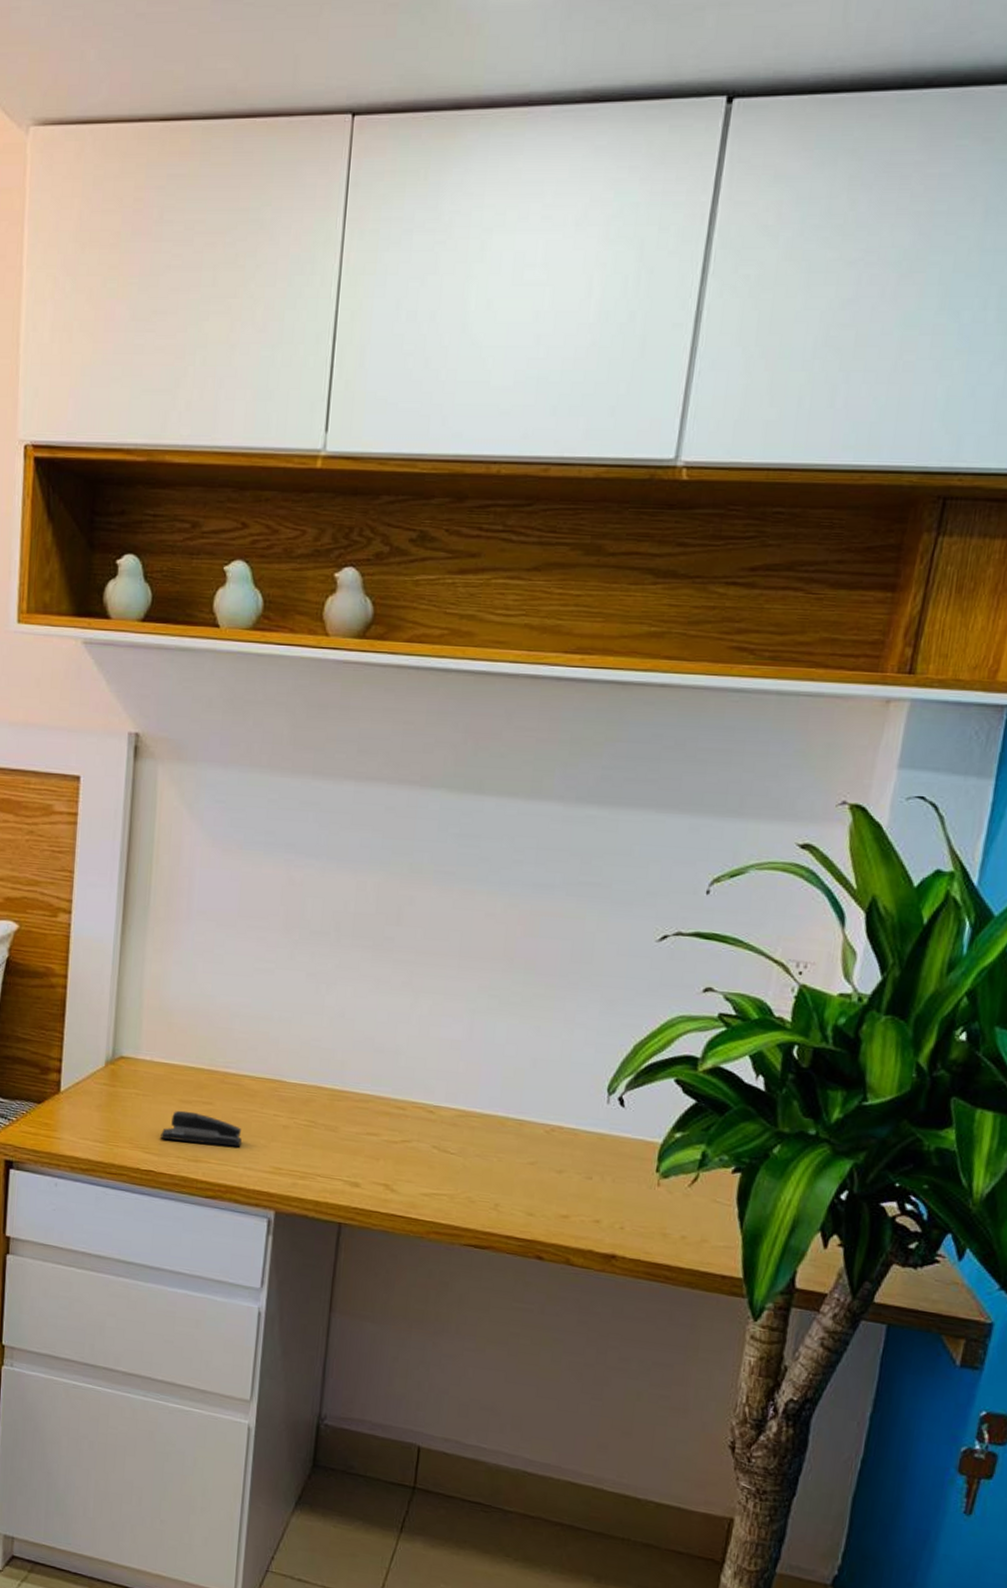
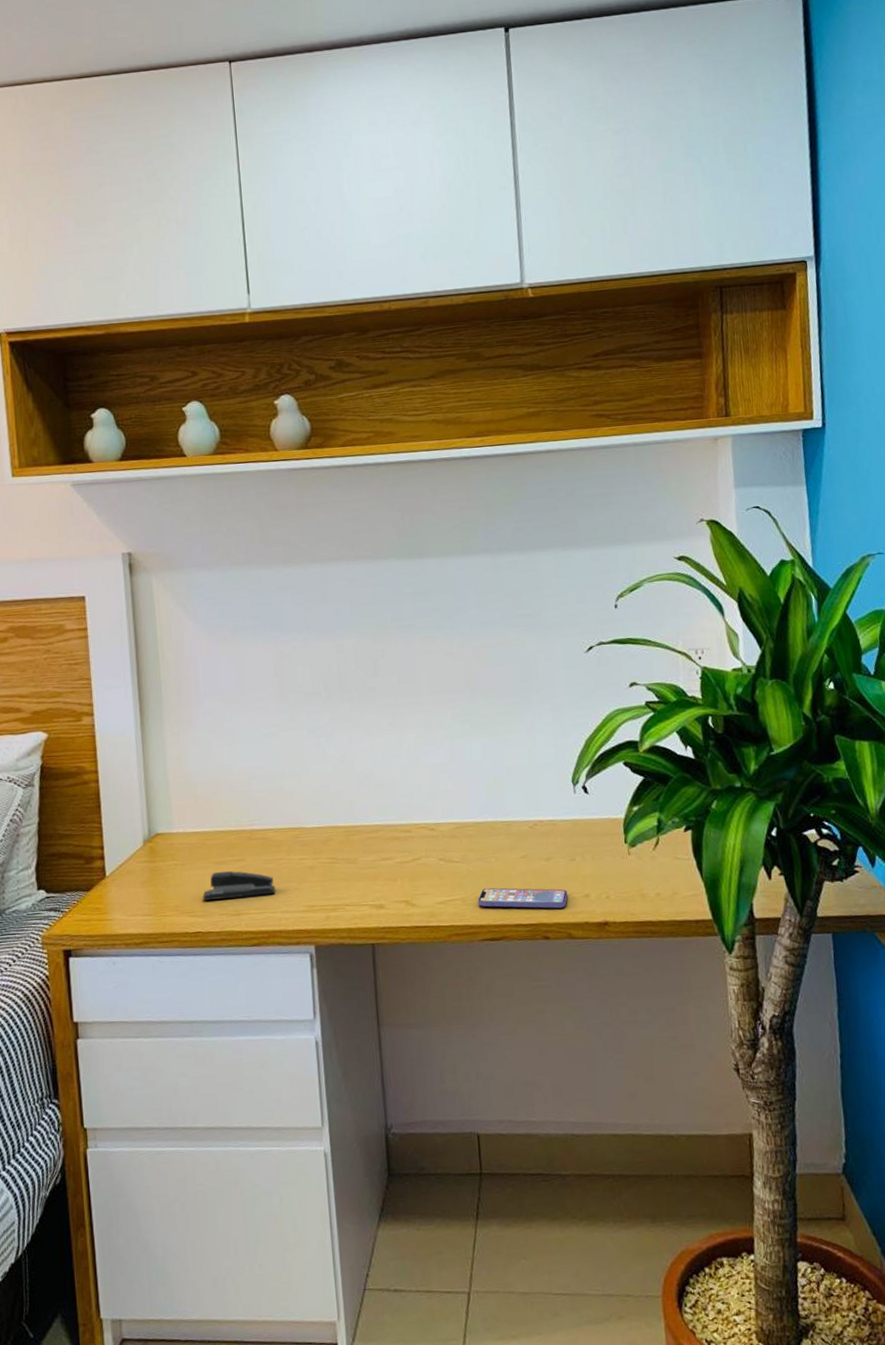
smartphone: none [467,1188,575,1229] -> present [477,887,568,909]

